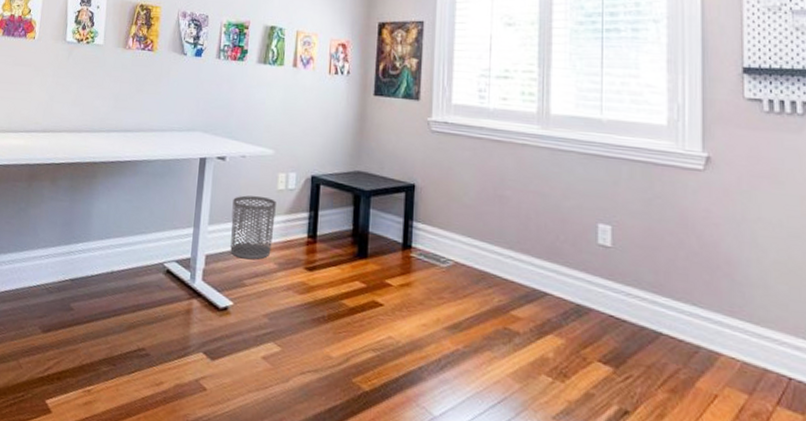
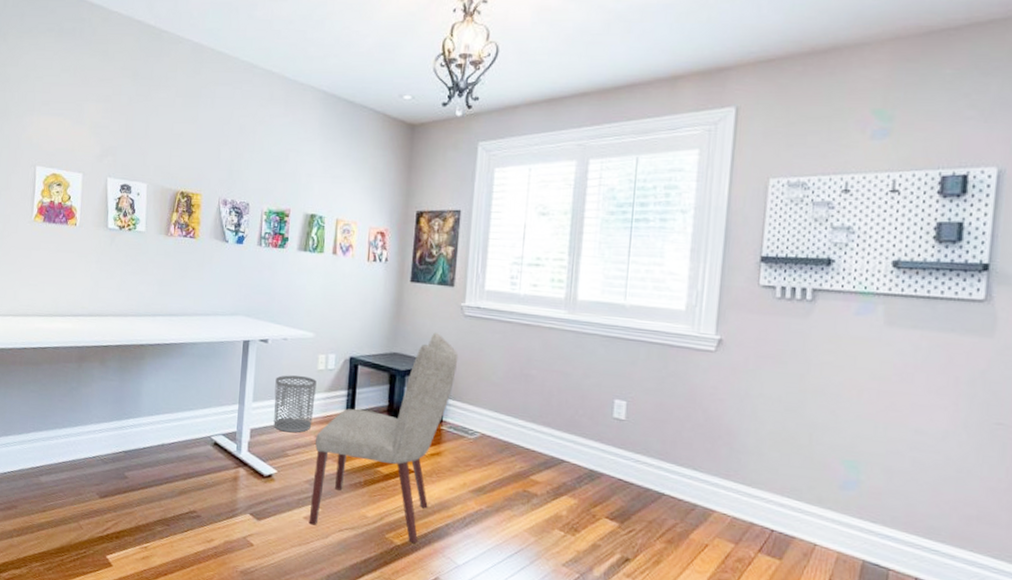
chair: none [267,149,427,389] -> present [308,332,459,543]

